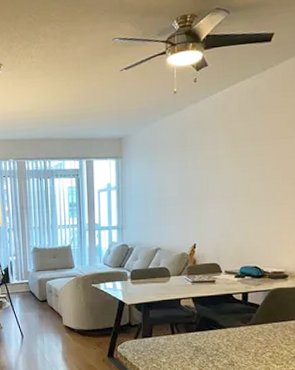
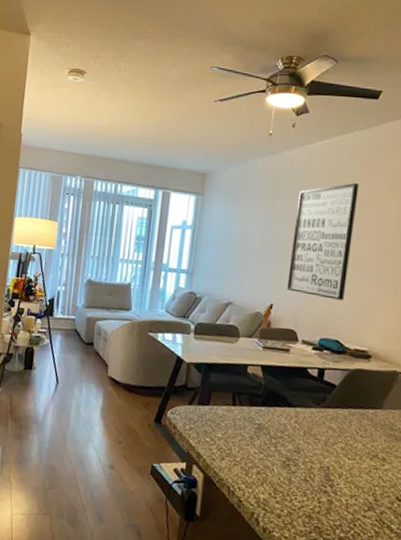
wall art: none [206,124,261,232] -> present [287,183,359,300]

